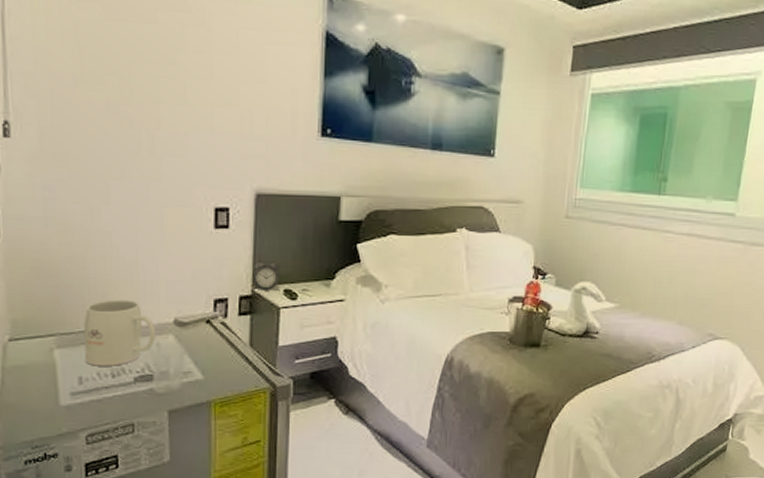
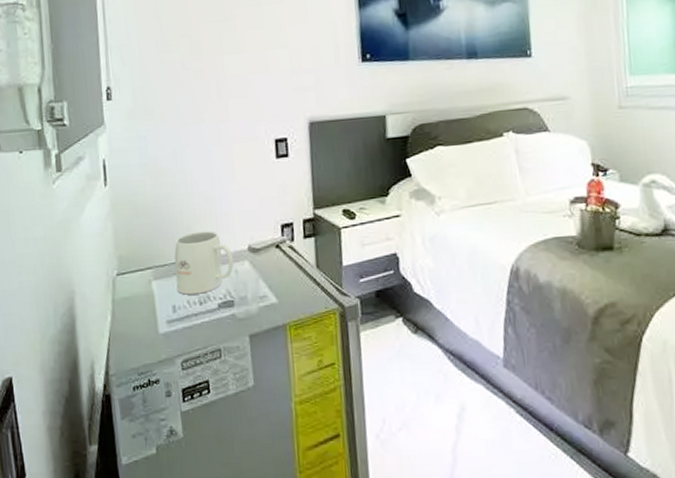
alarm clock: present [251,261,280,291] -> none [313,183,338,213]

